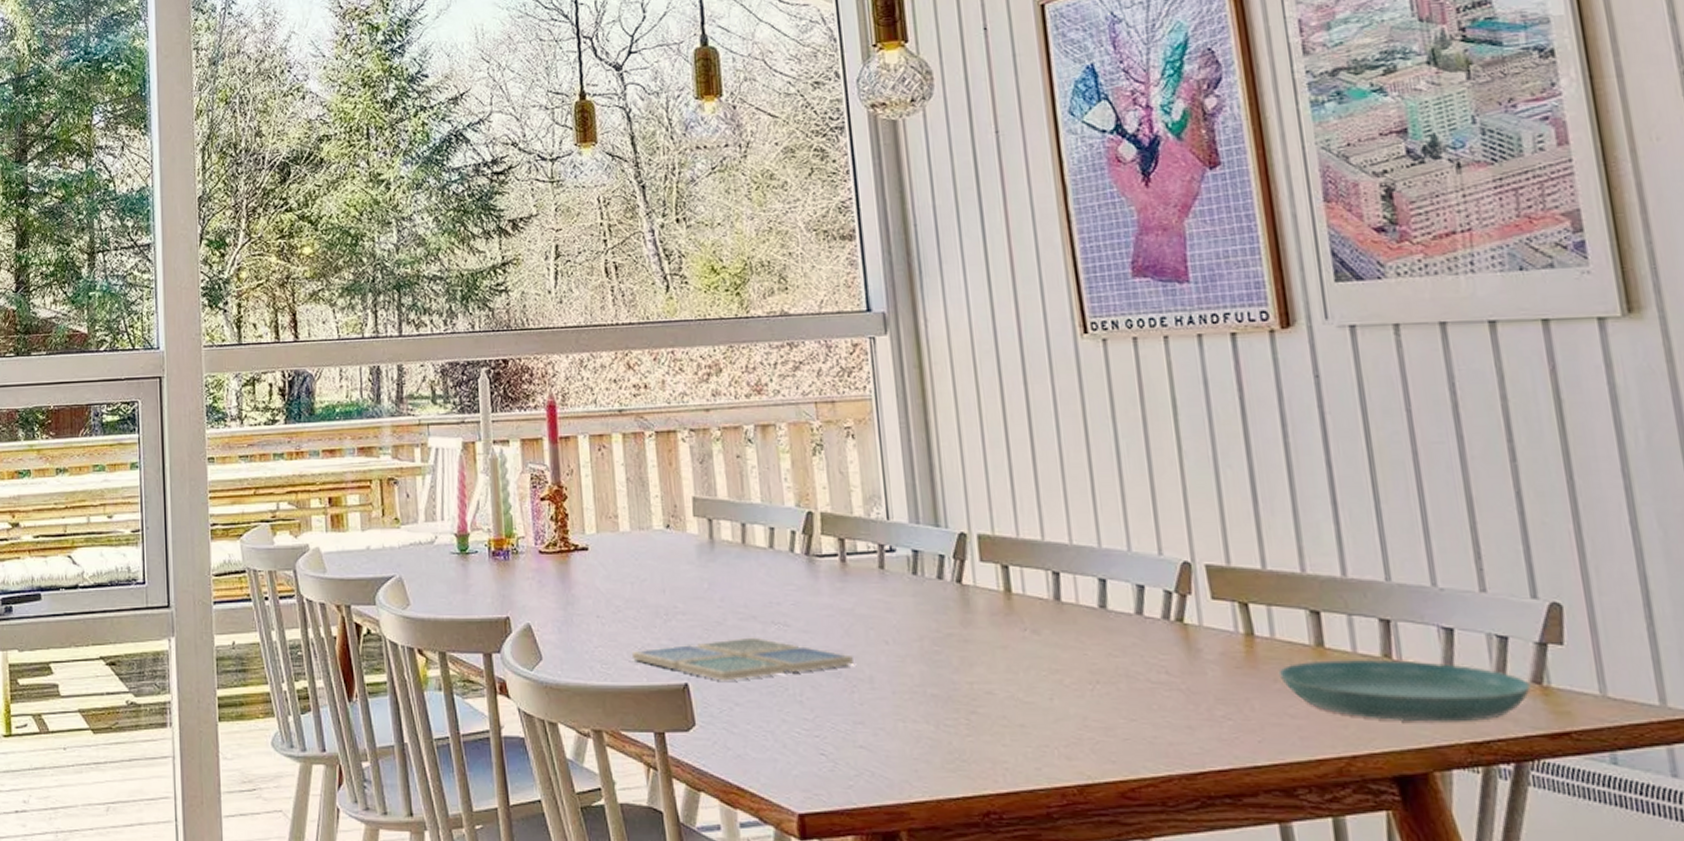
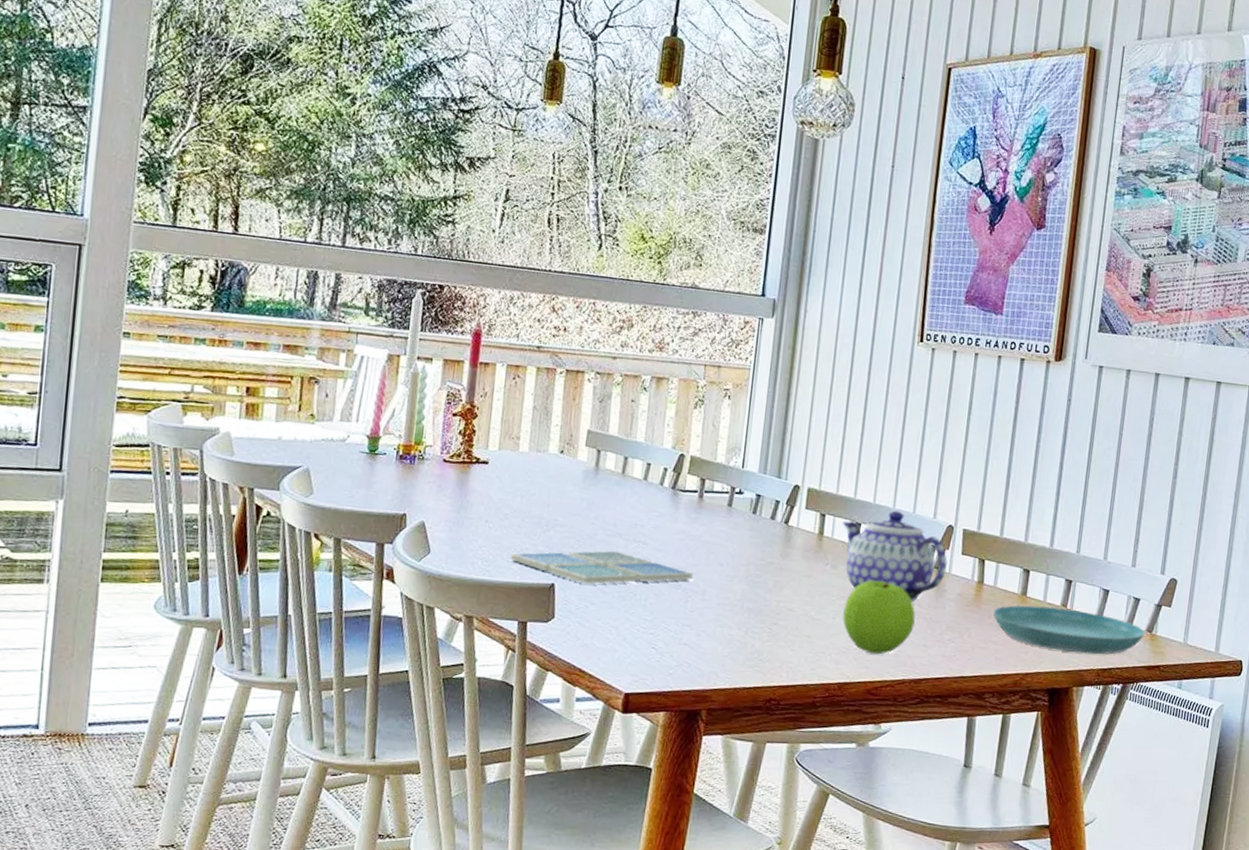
teapot: none [1034,550,1195,670] -> present [843,510,948,603]
apple: none [1061,645,1167,744] -> present [843,580,916,655]

